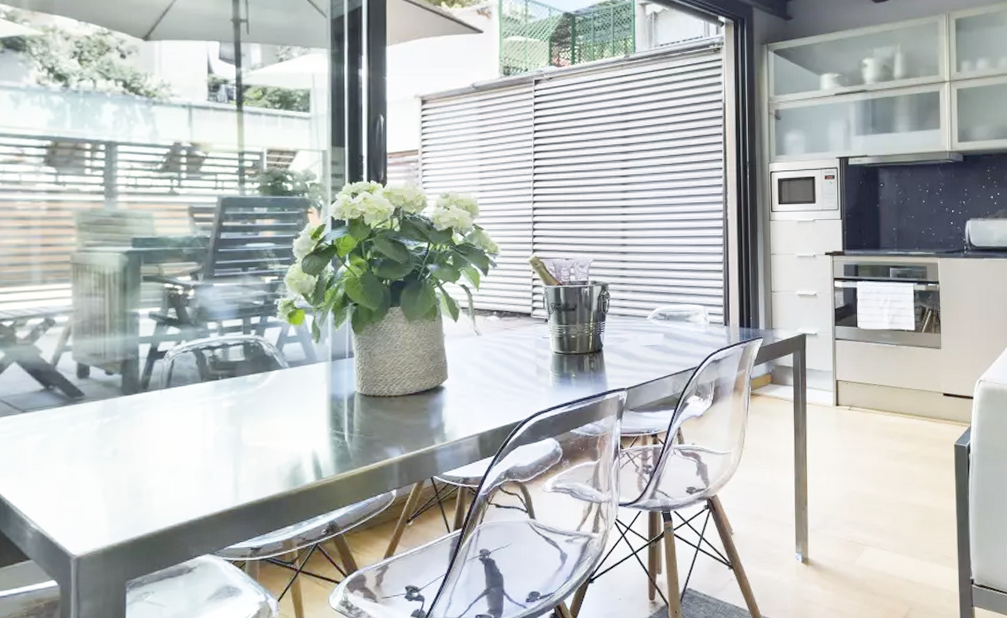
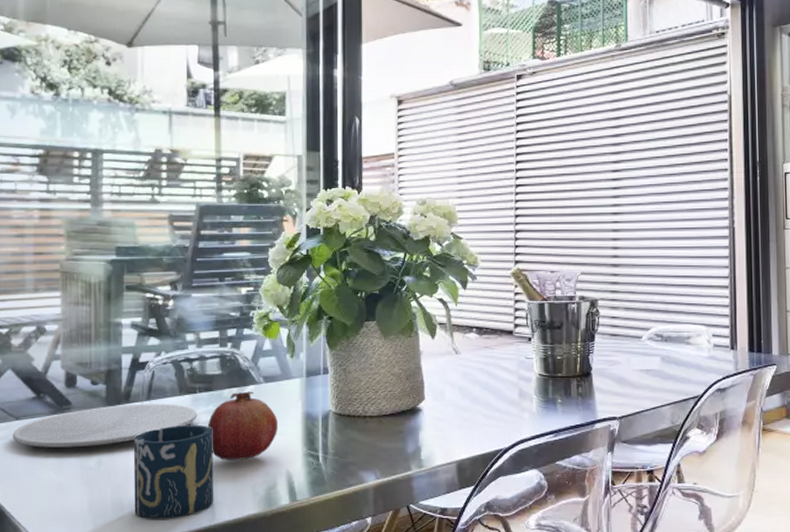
plate: none [17,391,220,440] -> present [12,404,198,448]
cup: none [152,410,237,504] -> present [133,424,213,519]
fruit: none [230,376,304,444] -> present [207,391,279,461]

